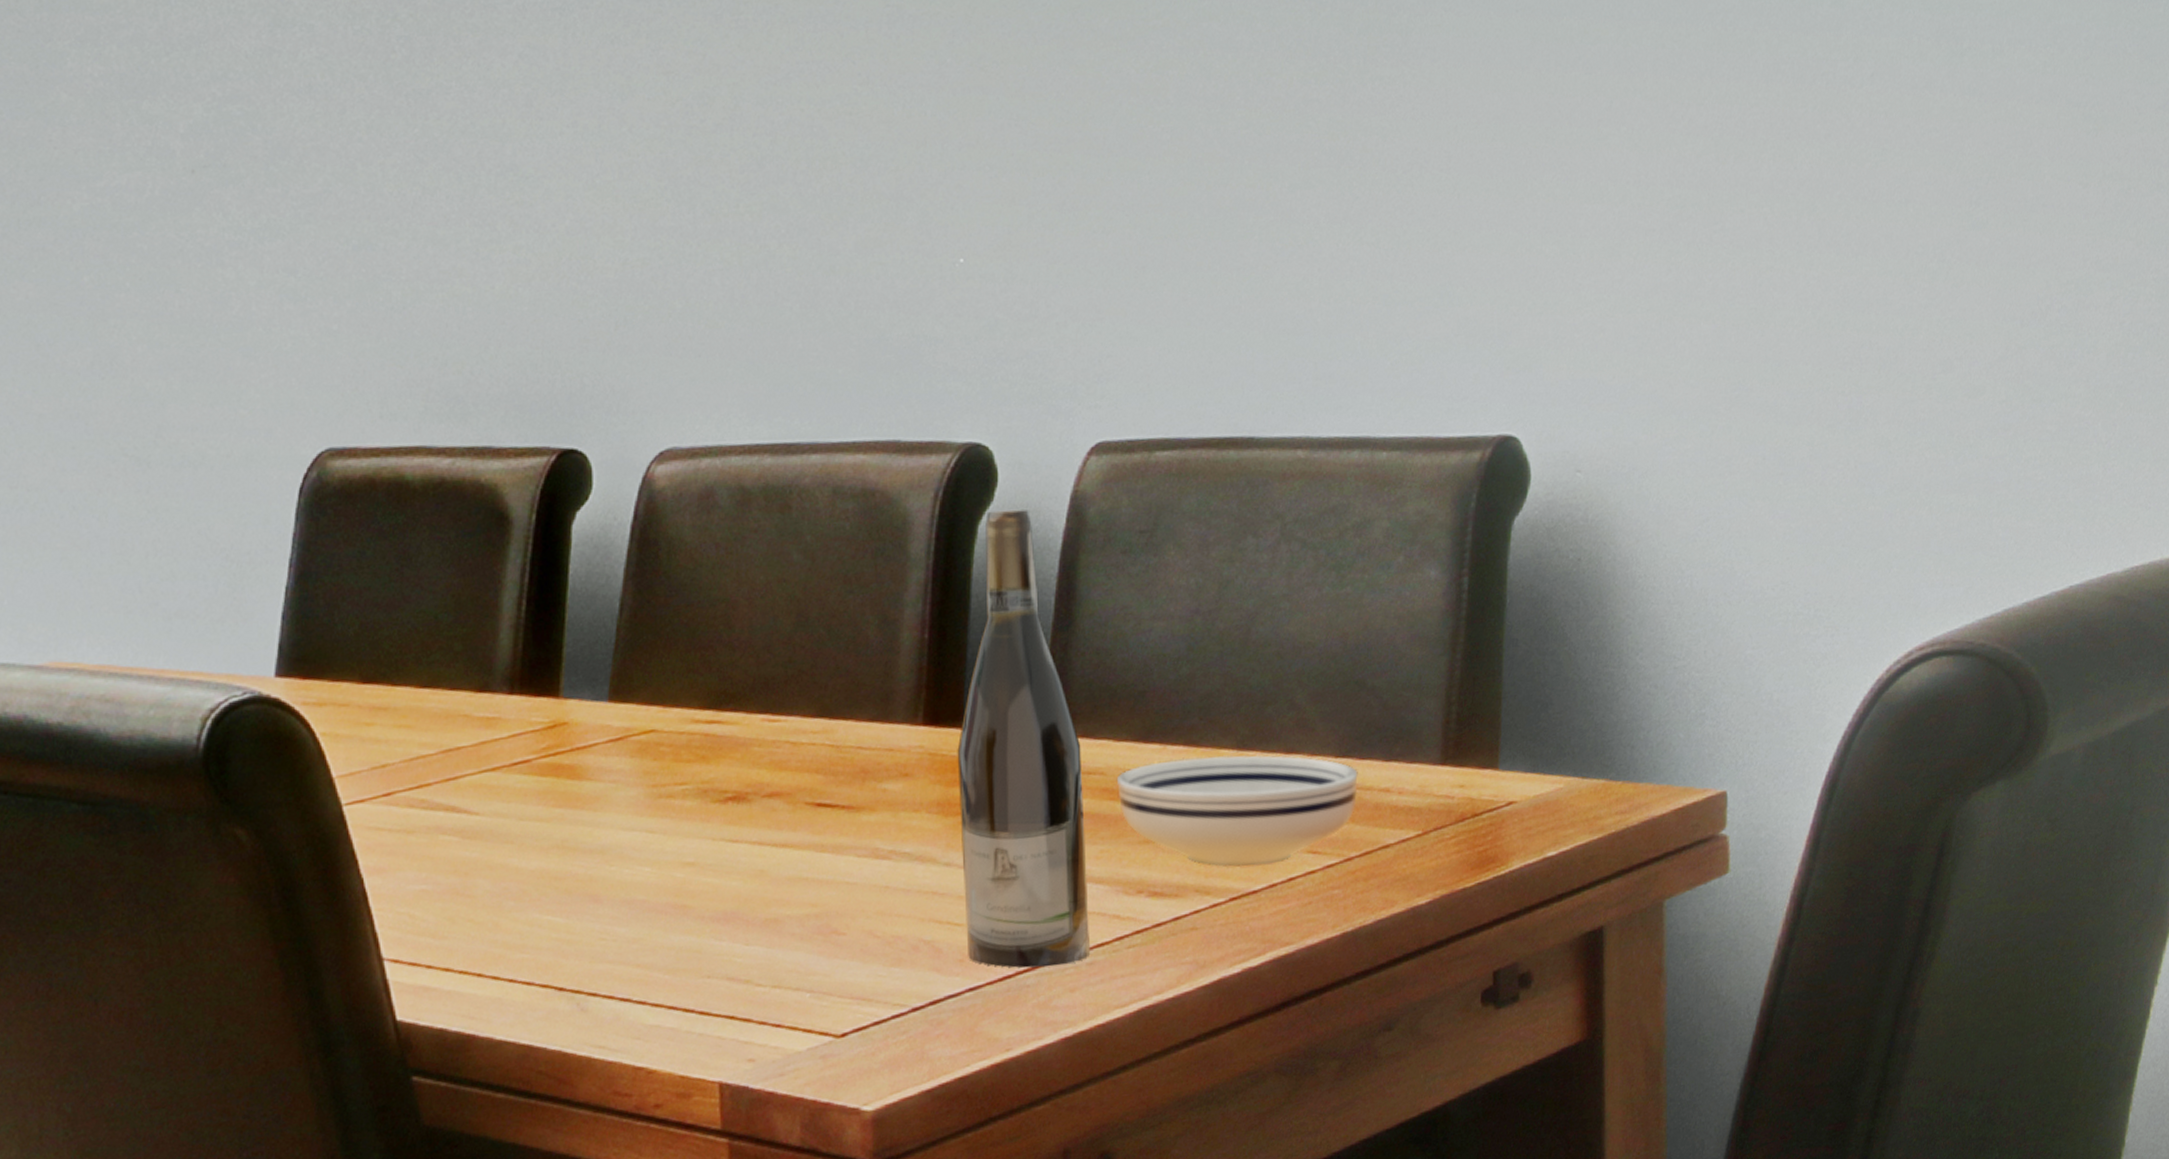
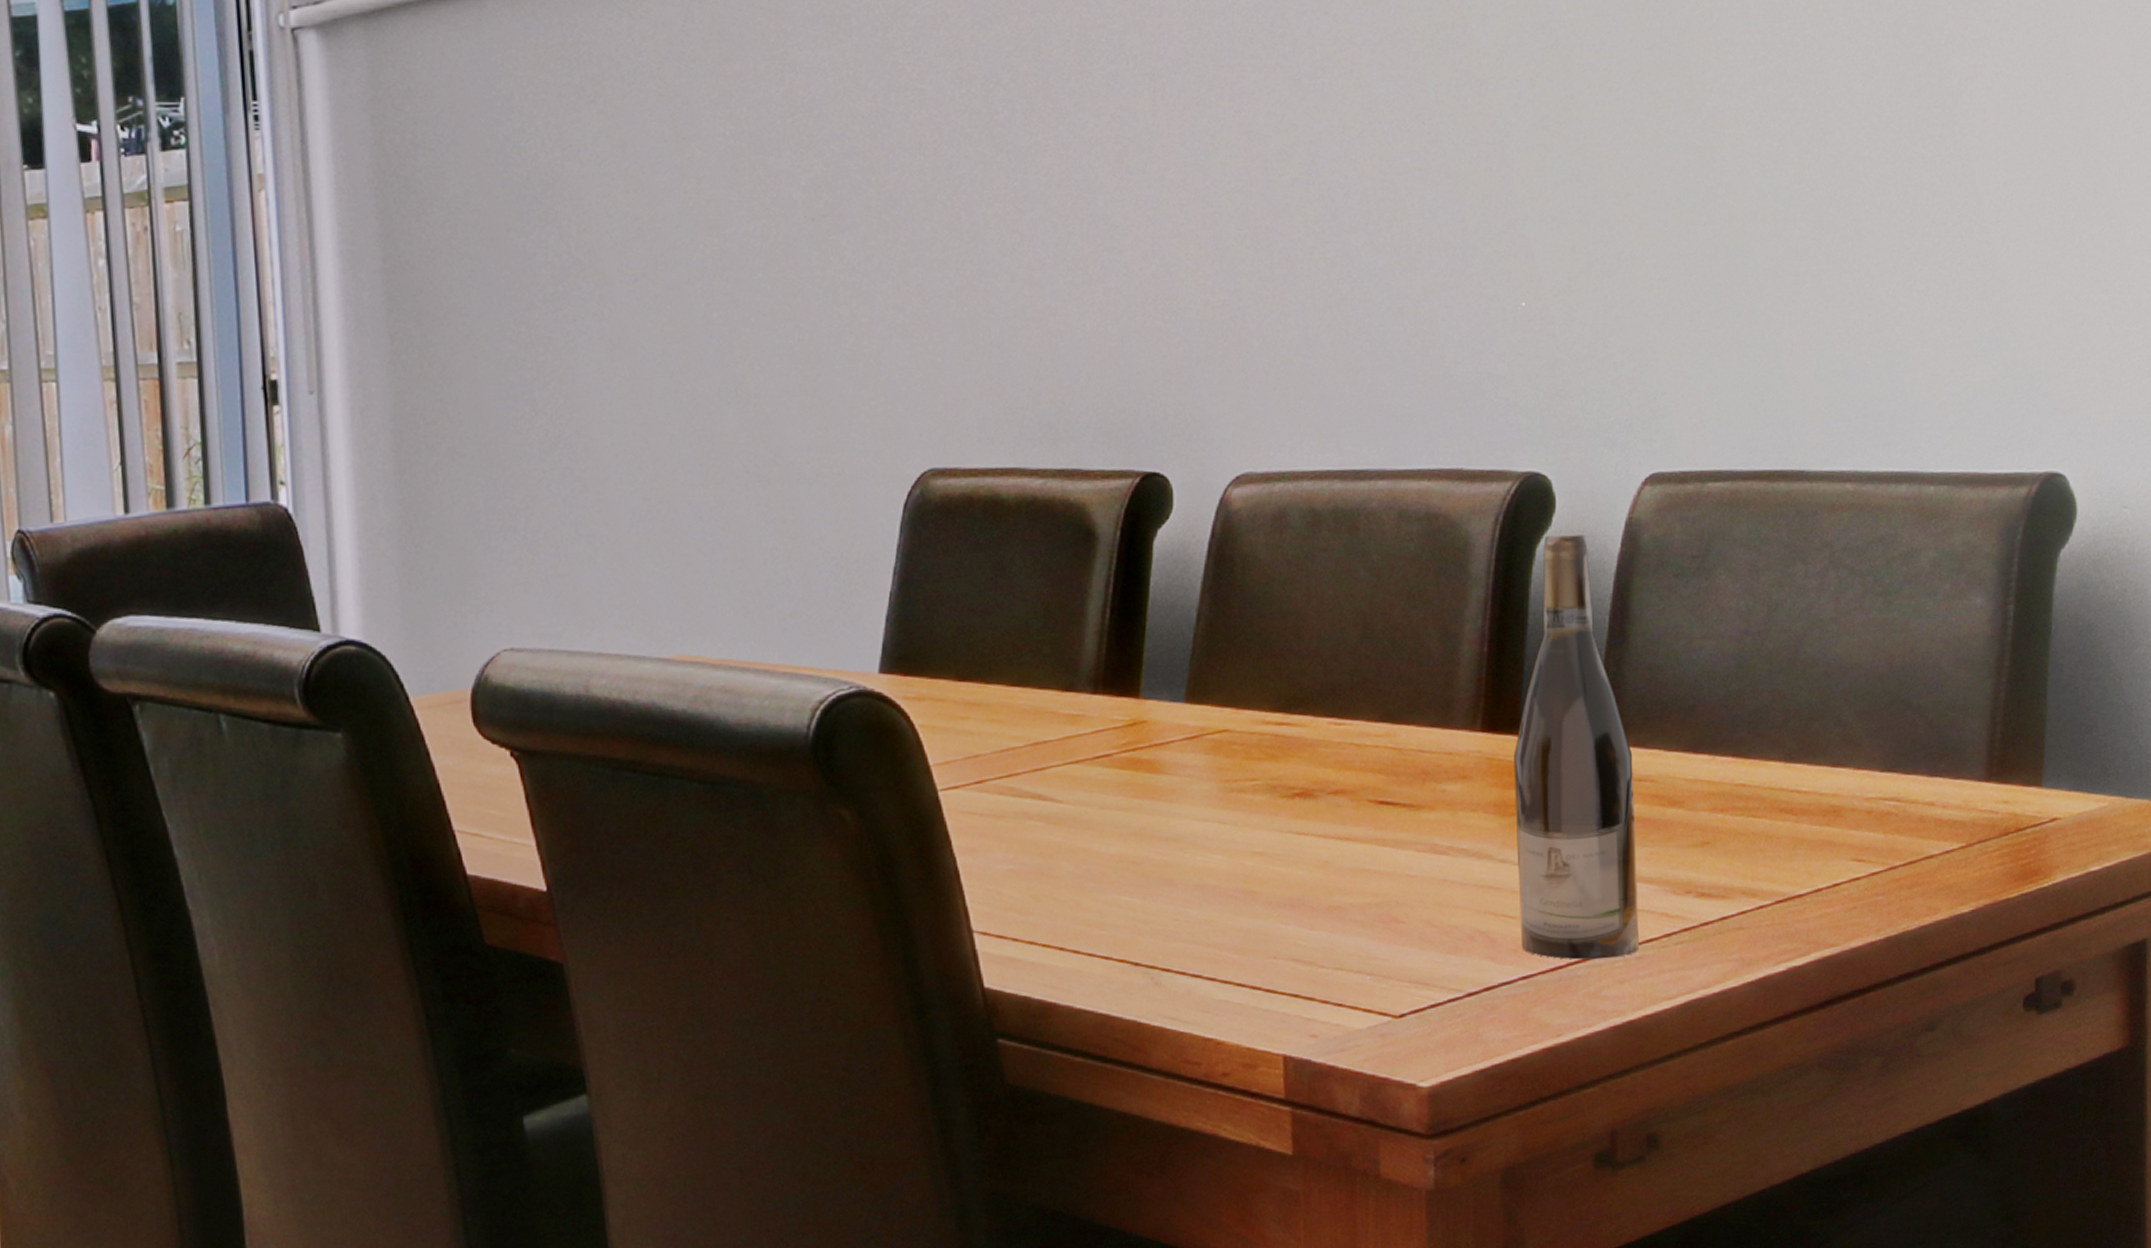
bowl: present [1116,754,1358,868] -> none [1666,766,1903,872]

